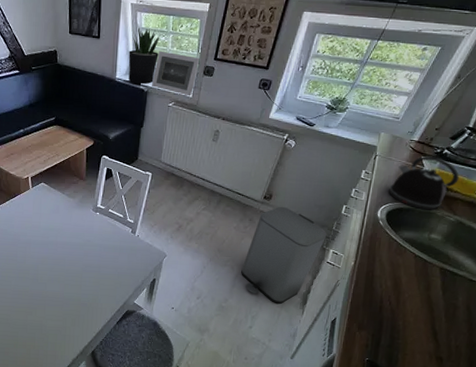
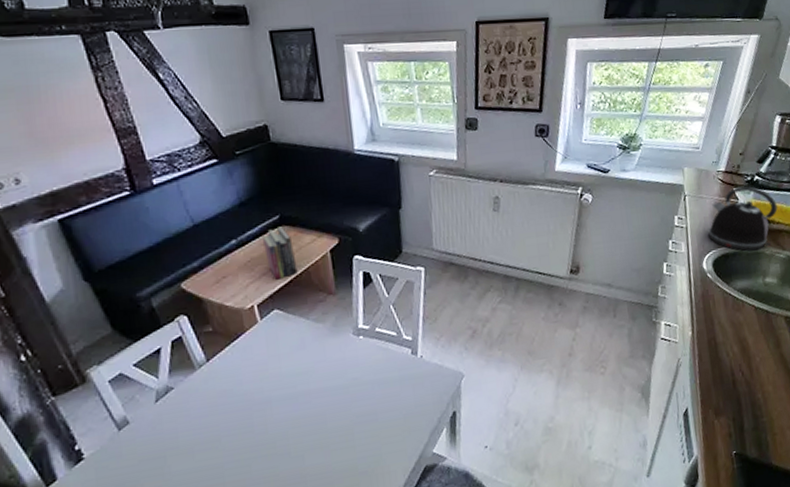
books: none [41,125,62,163] -> present [263,226,298,280]
planter: present [128,24,160,85] -> none [365,76,406,154]
picture frame: present [151,51,201,96] -> none [402,106,459,159]
pedal bin: present [241,206,327,305] -> none [562,278,654,408]

